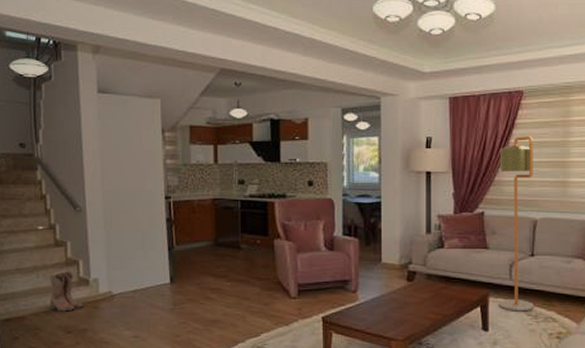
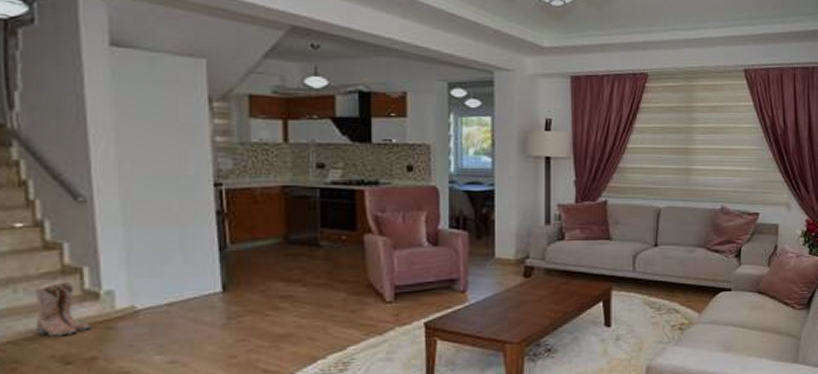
floor lamp: present [499,136,534,312] -> none [622,121,657,305]

